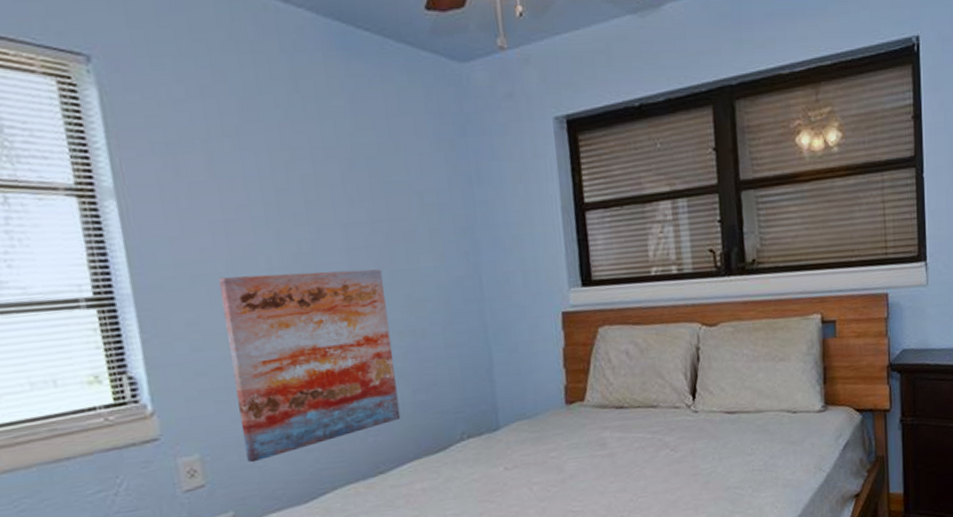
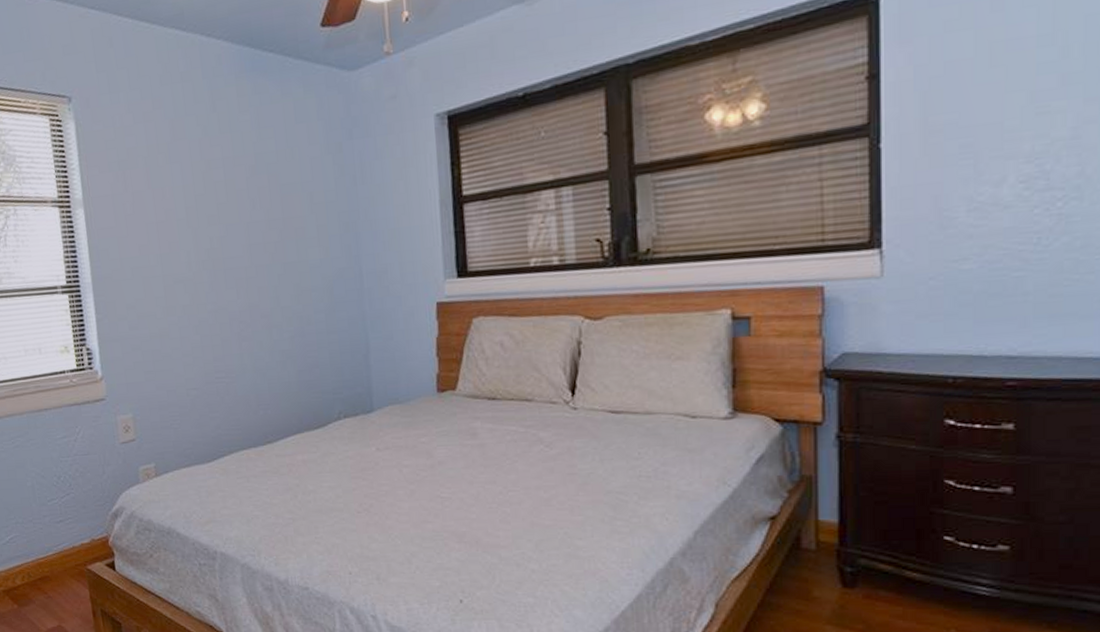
wall art: present [218,269,401,463] -> none [150,262,287,424]

